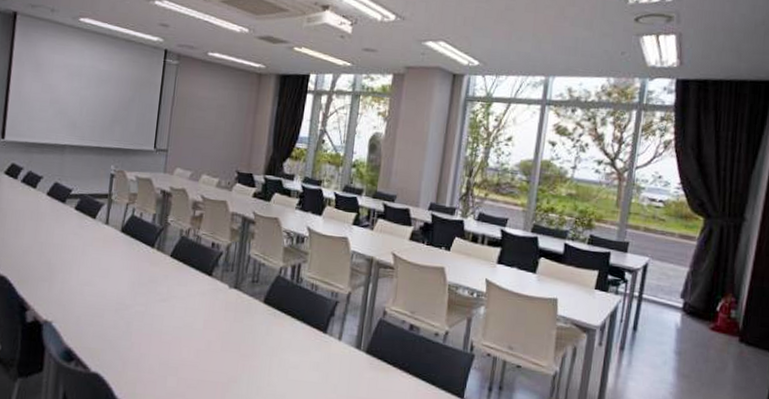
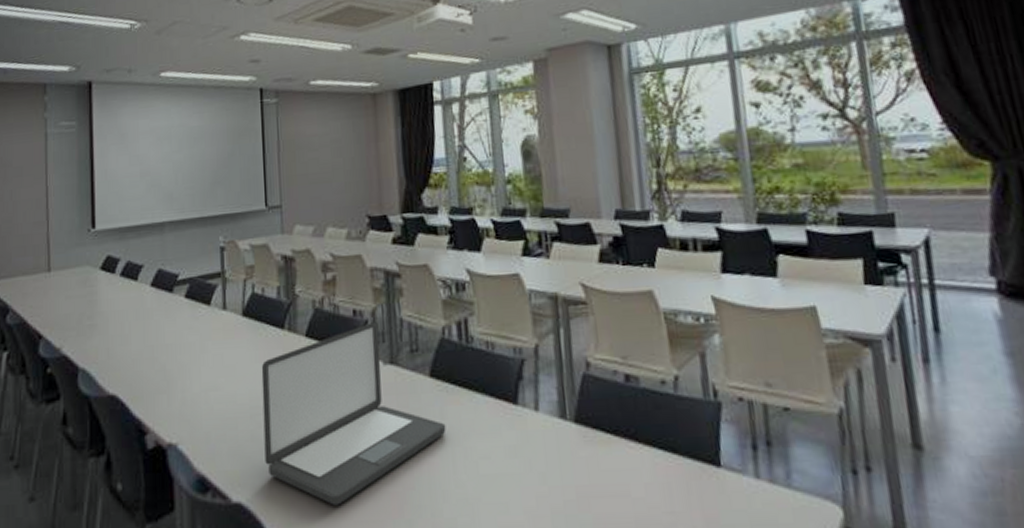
laptop: none [122,254,269,386] -> present [261,322,446,505]

